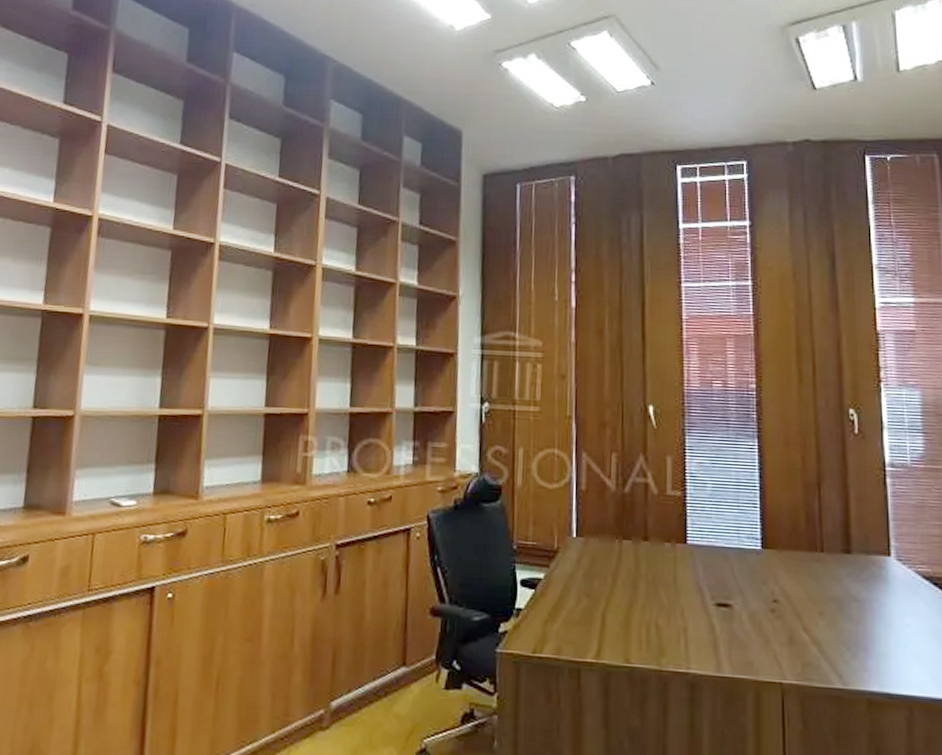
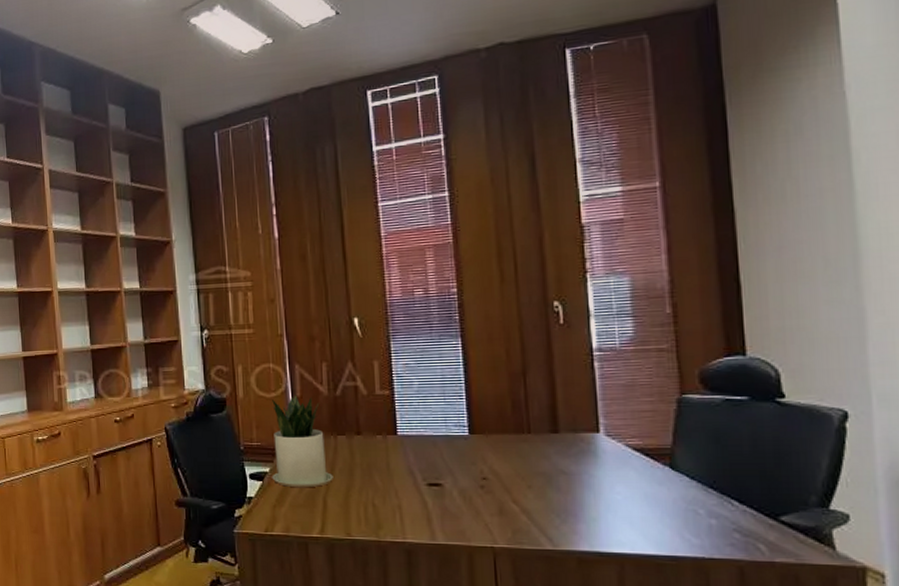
planter: none [546,488,615,601] -> present [272,395,333,488]

